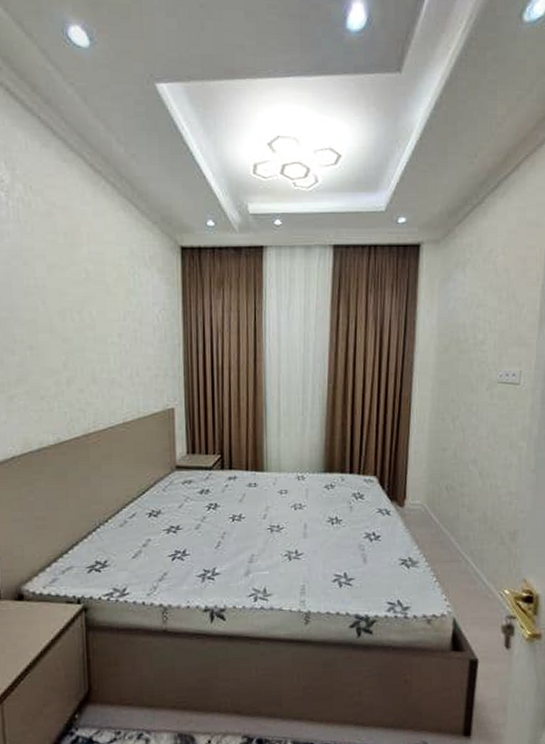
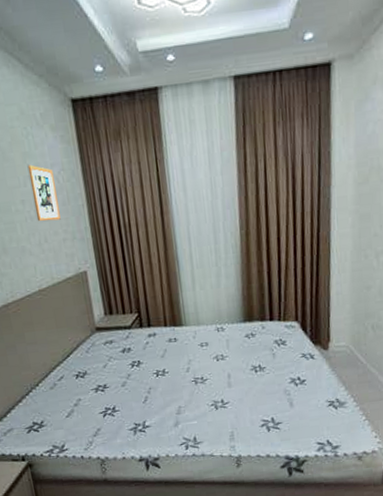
picture frame: none [129,301,155,356] -> present [27,164,61,222]

